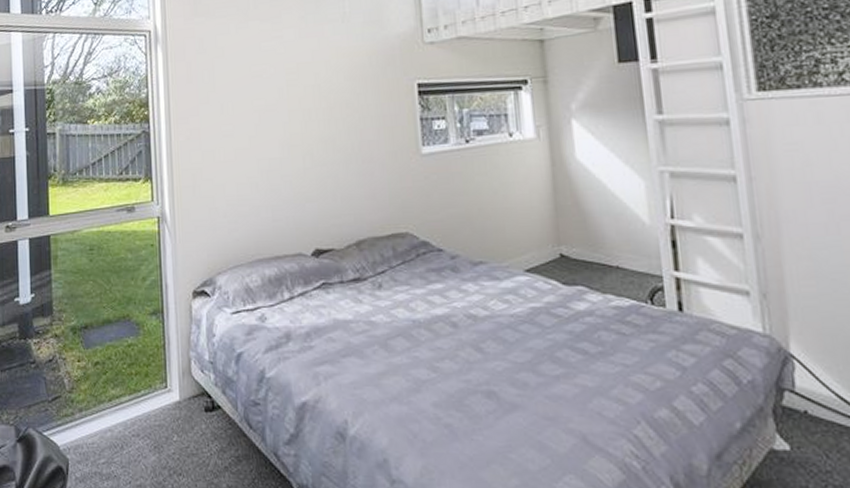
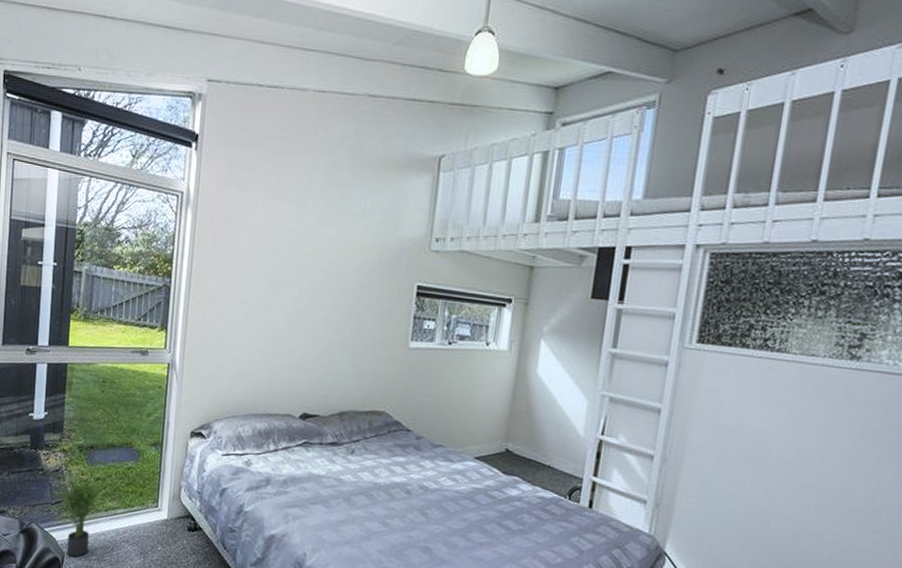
potted plant: none [49,340,114,464] -> present [52,459,114,557]

